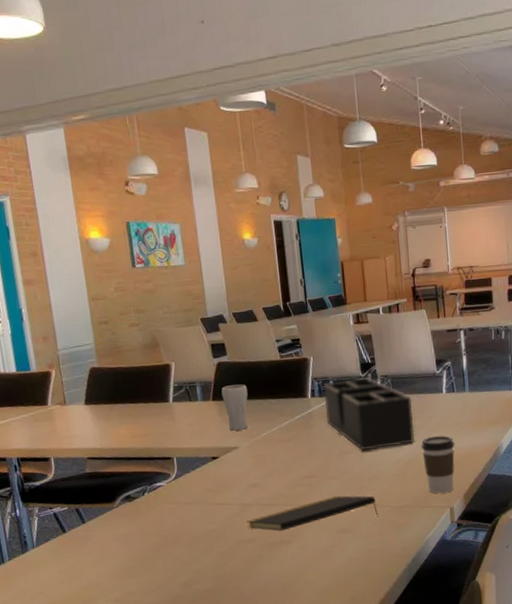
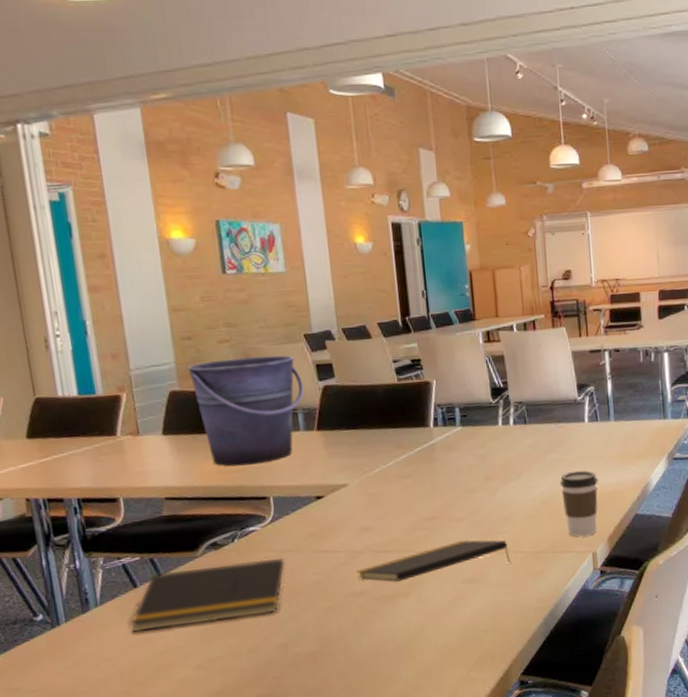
notepad: none [60,510,187,571] -> present [130,558,285,633]
bucket: none [104,336,201,431] -> present [187,355,304,466]
drinking glass: present [221,384,249,431] -> none [328,411,360,466]
desk organizer: present [324,378,416,451] -> none [448,405,554,488]

